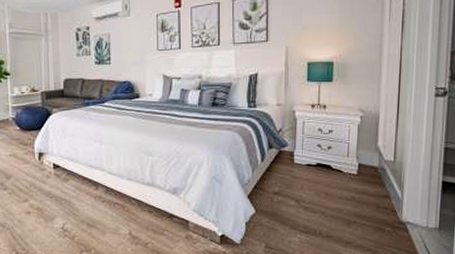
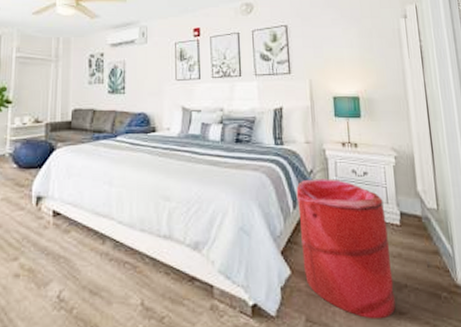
laundry hamper: none [265,136,345,247] -> present [296,178,396,320]

